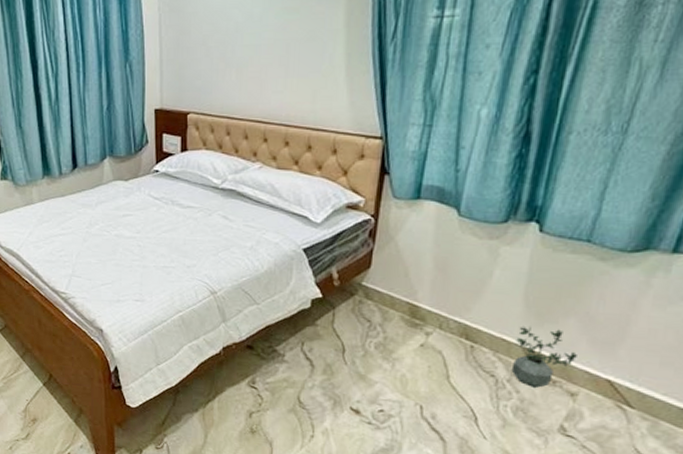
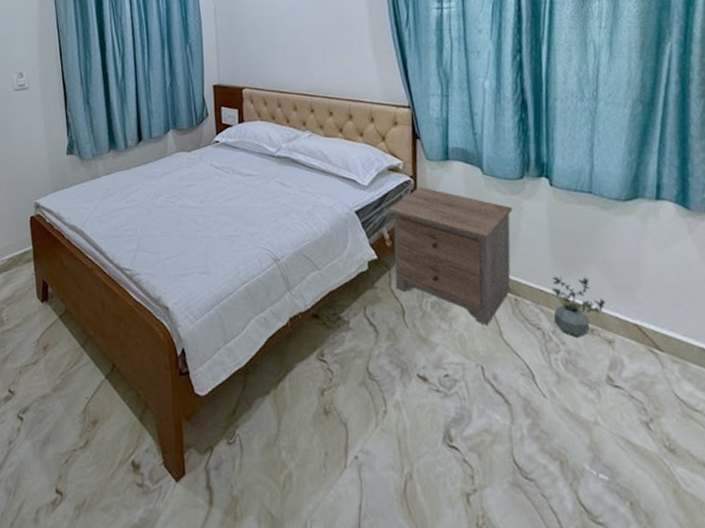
nightstand: none [338,226,488,369] -> present [387,186,513,325]

